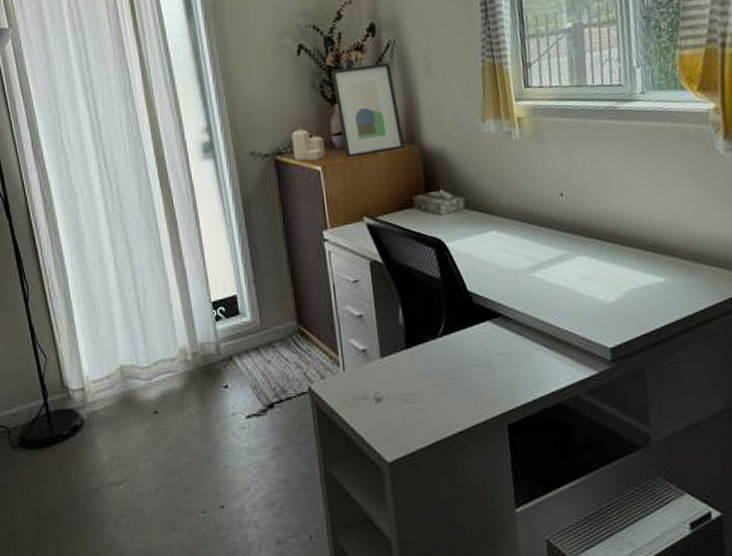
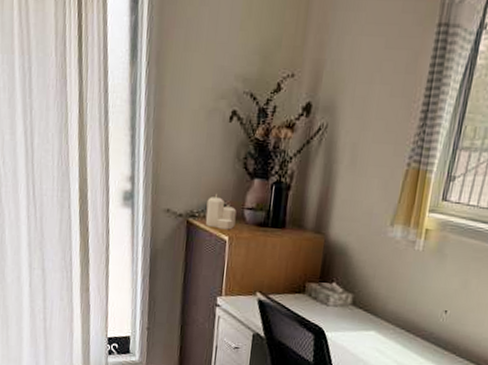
picture frame: present [331,62,405,158] -> none [253,143,317,237]

